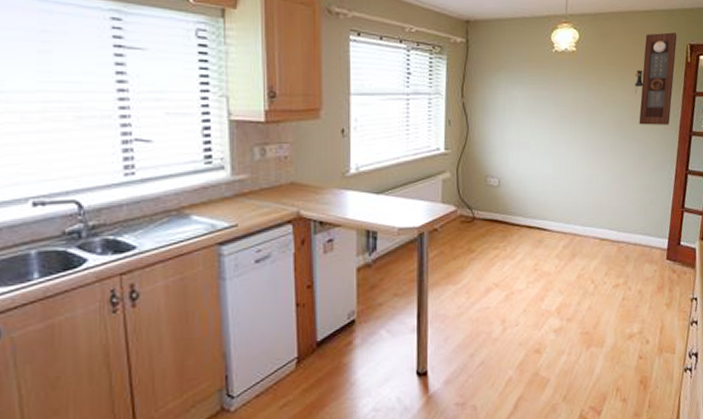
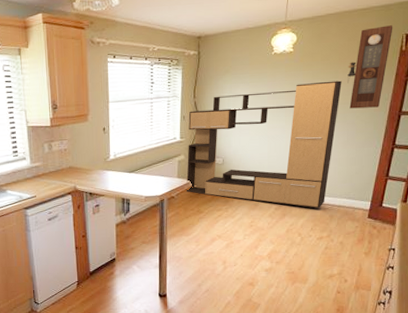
media console: none [451,90,630,247] -> present [185,80,342,209]

